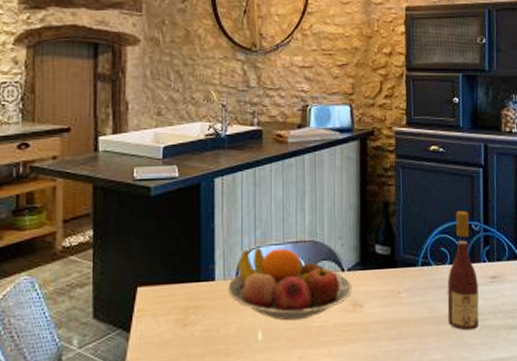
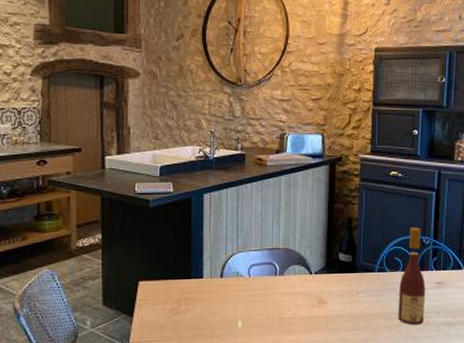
fruit bowl: present [228,248,352,321] -> none [214,253,318,313]

